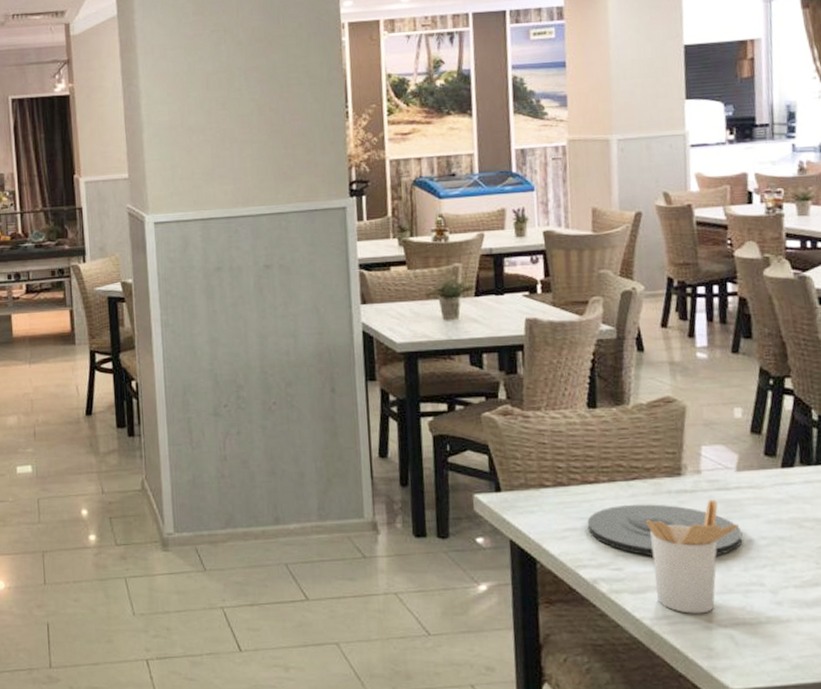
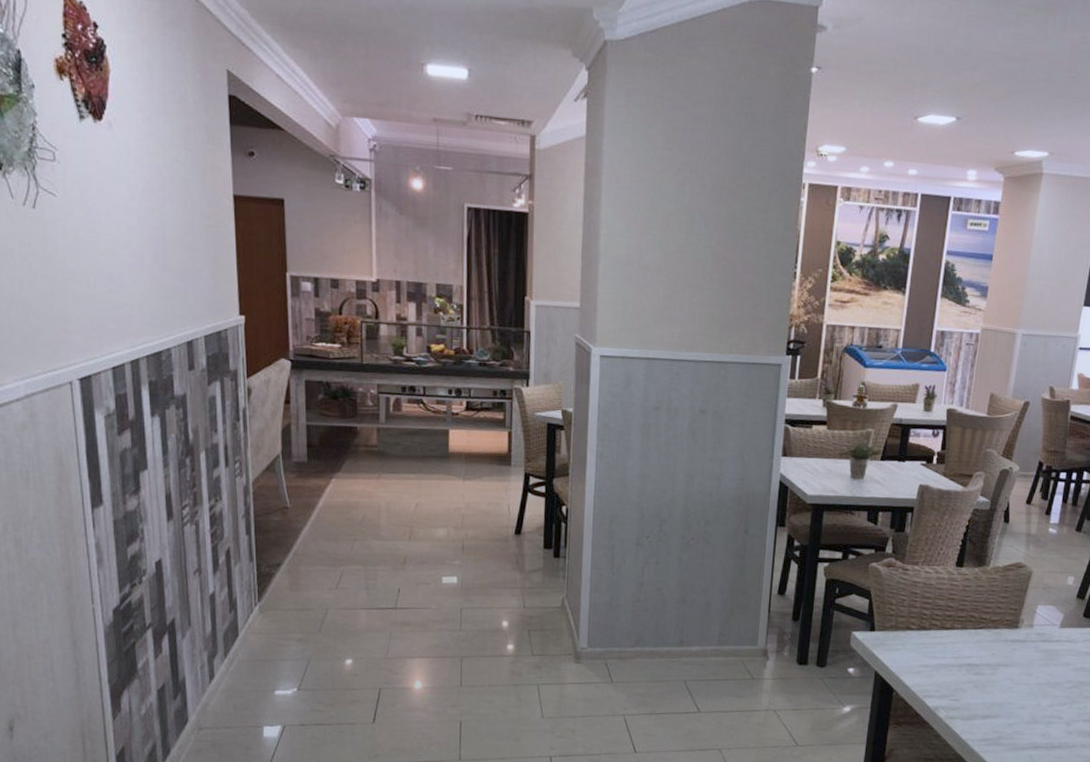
plate: present [587,504,743,556] -> none [938,648,1055,693]
utensil holder: present [645,500,739,614] -> none [981,649,1053,738]

